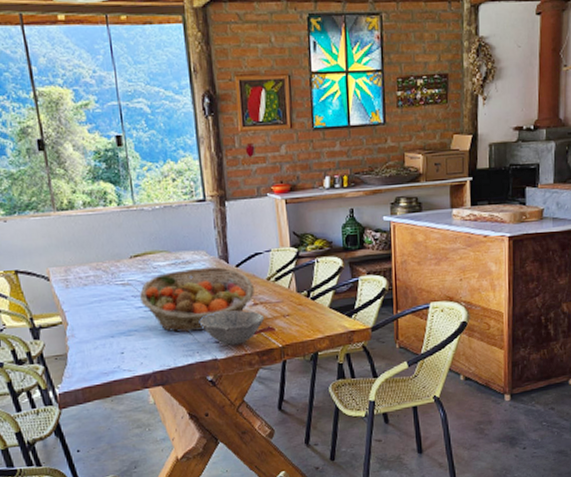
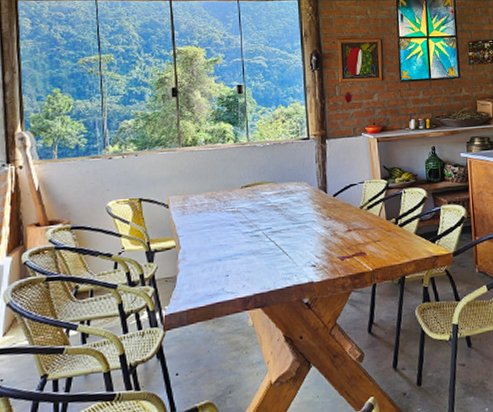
fruit basket: present [140,266,254,333] -> none [247,196,349,257]
bowl: present [200,310,265,345] -> none [299,236,358,269]

